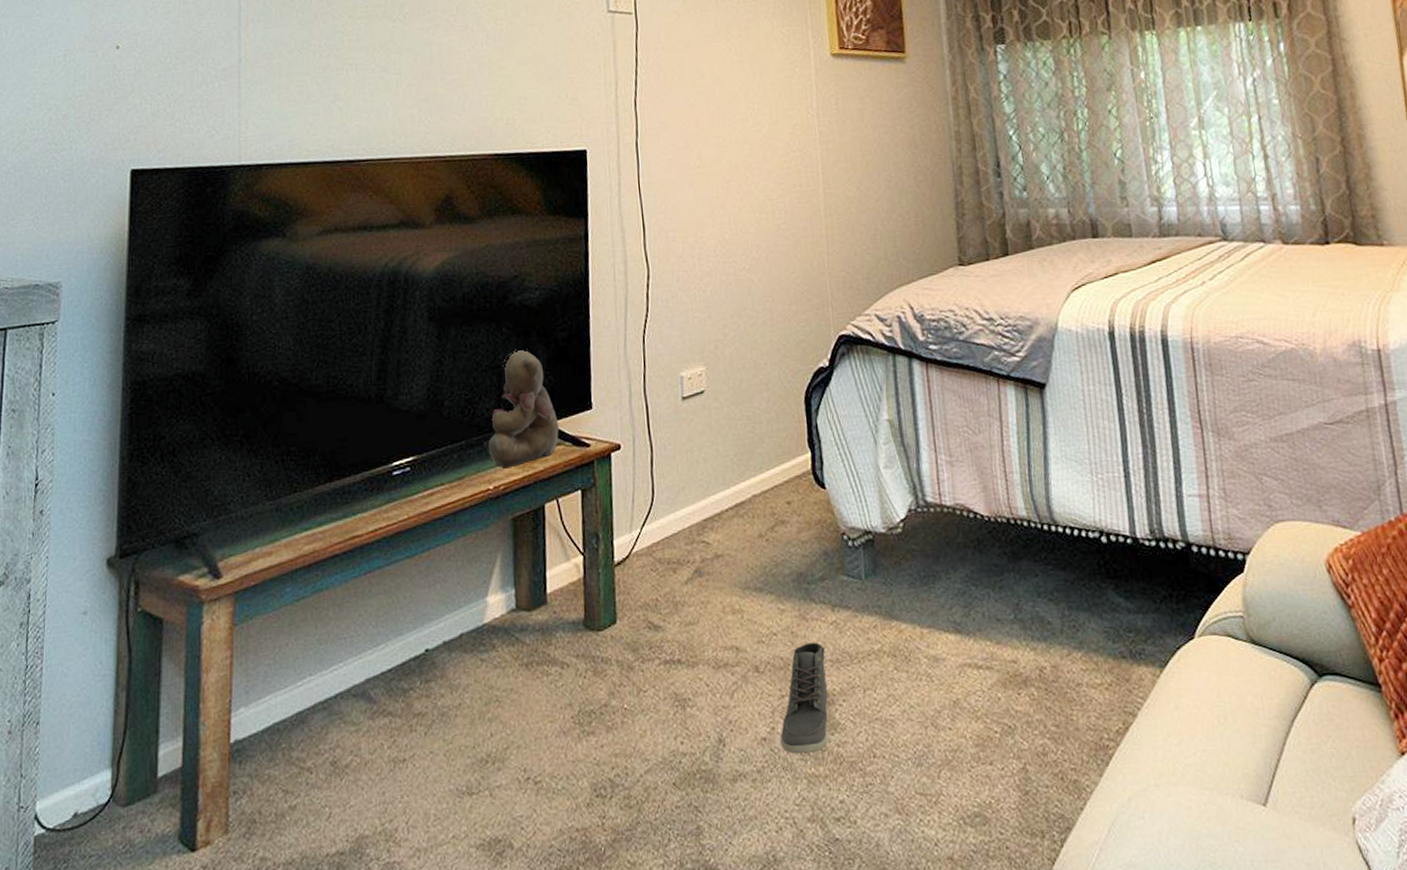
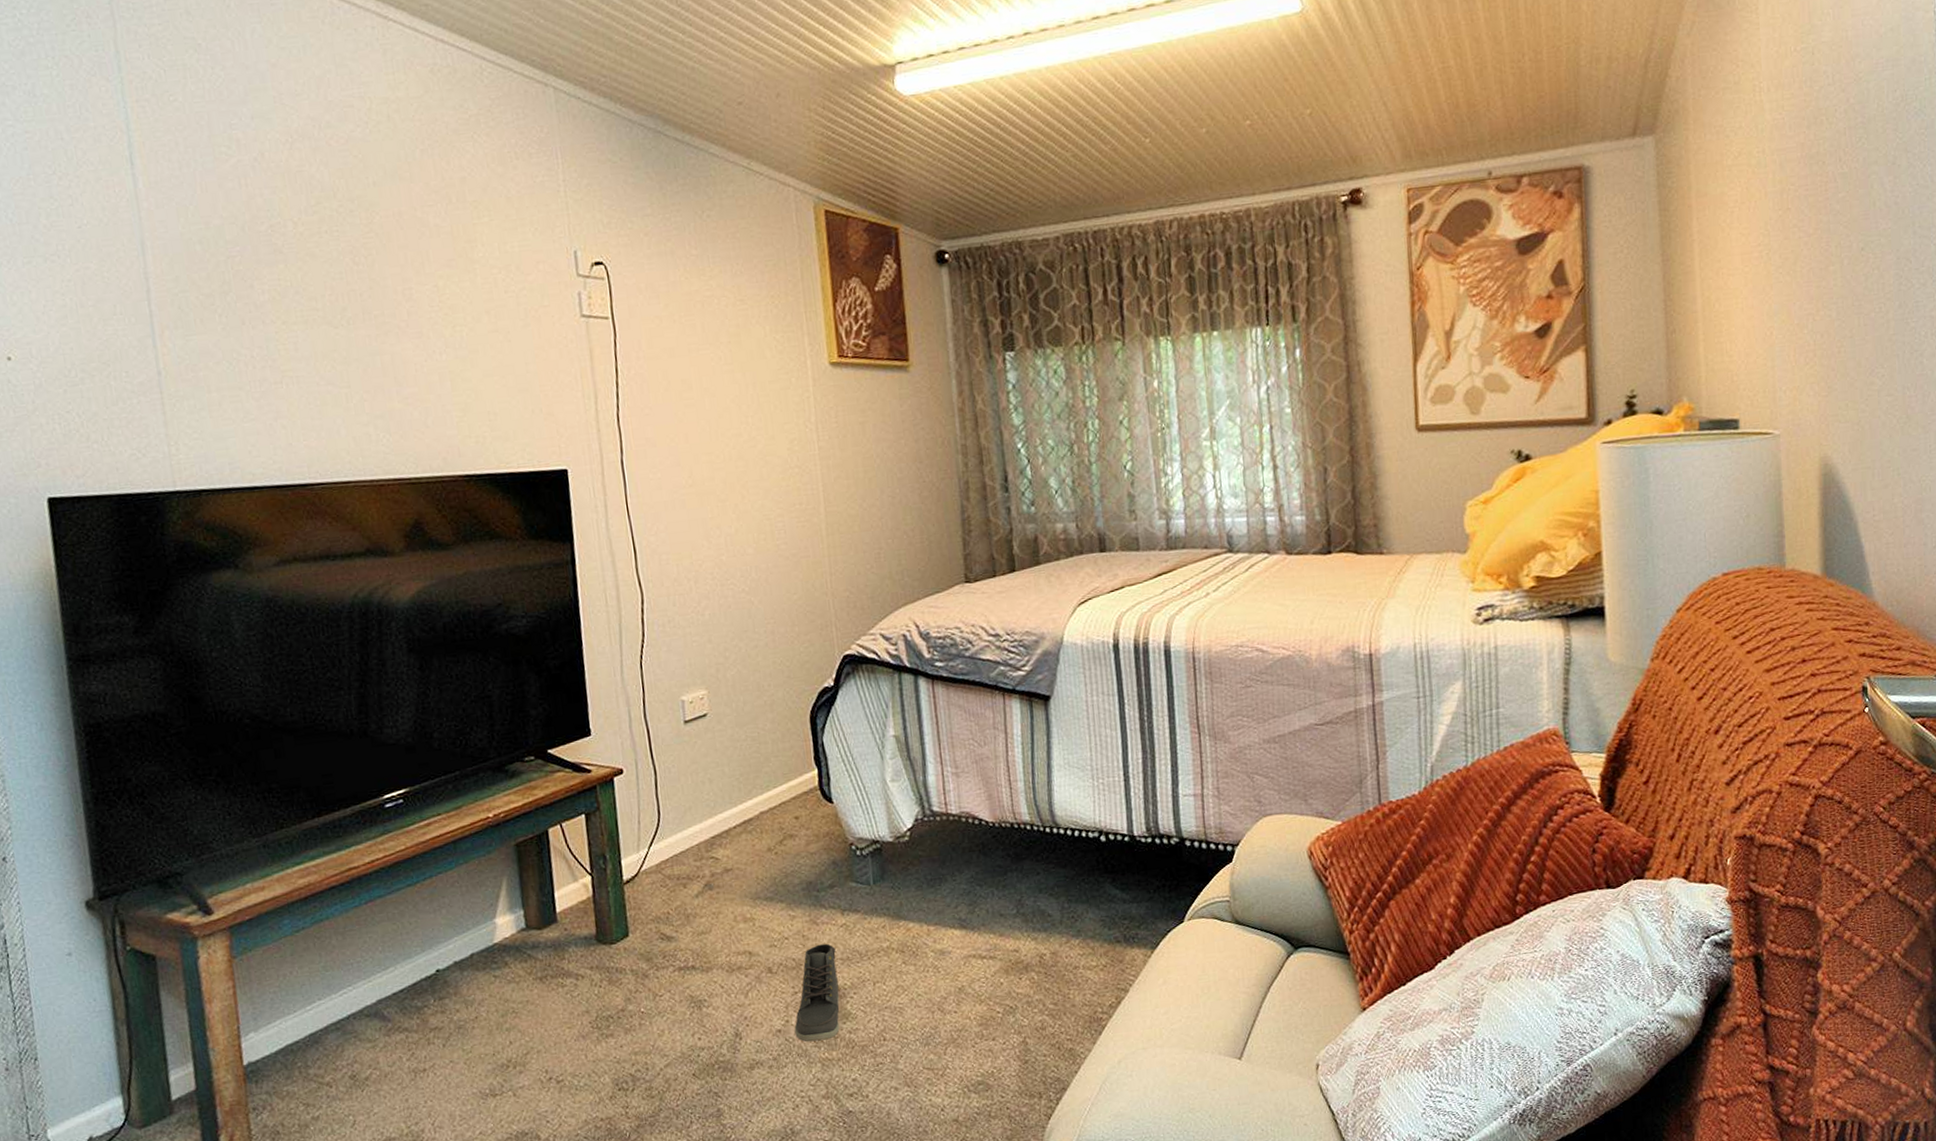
teddy bear: present [484,348,559,468] -> none [479,678,558,796]

